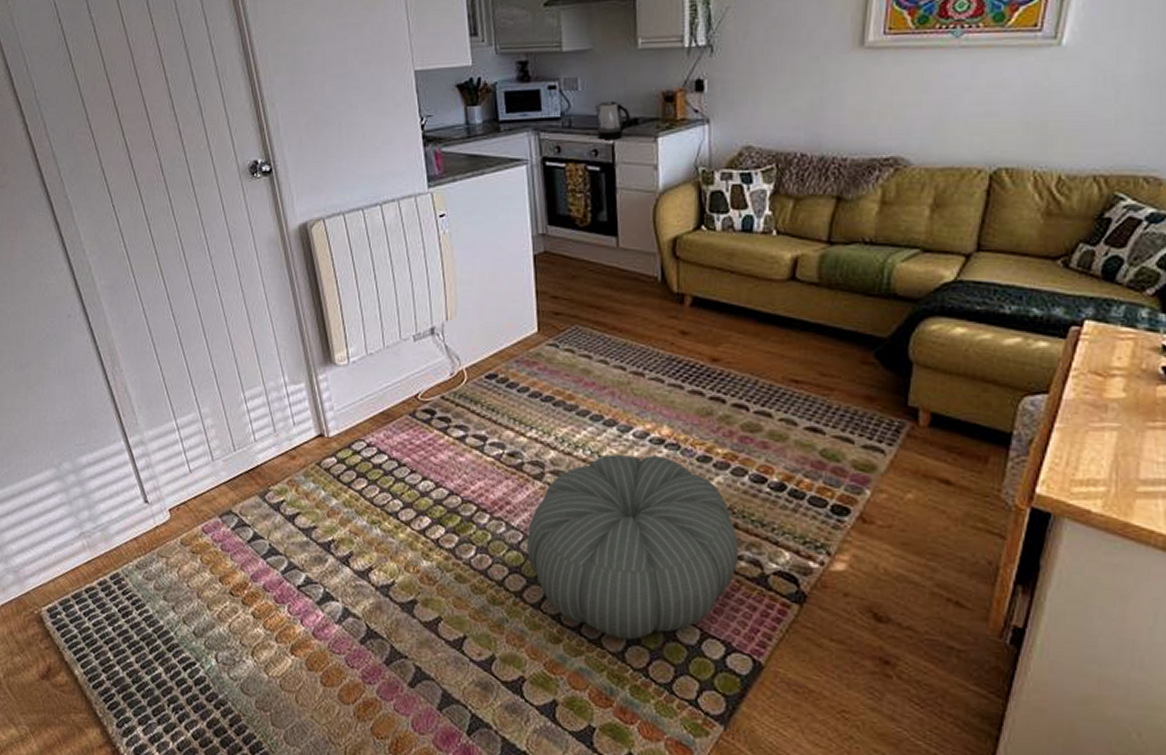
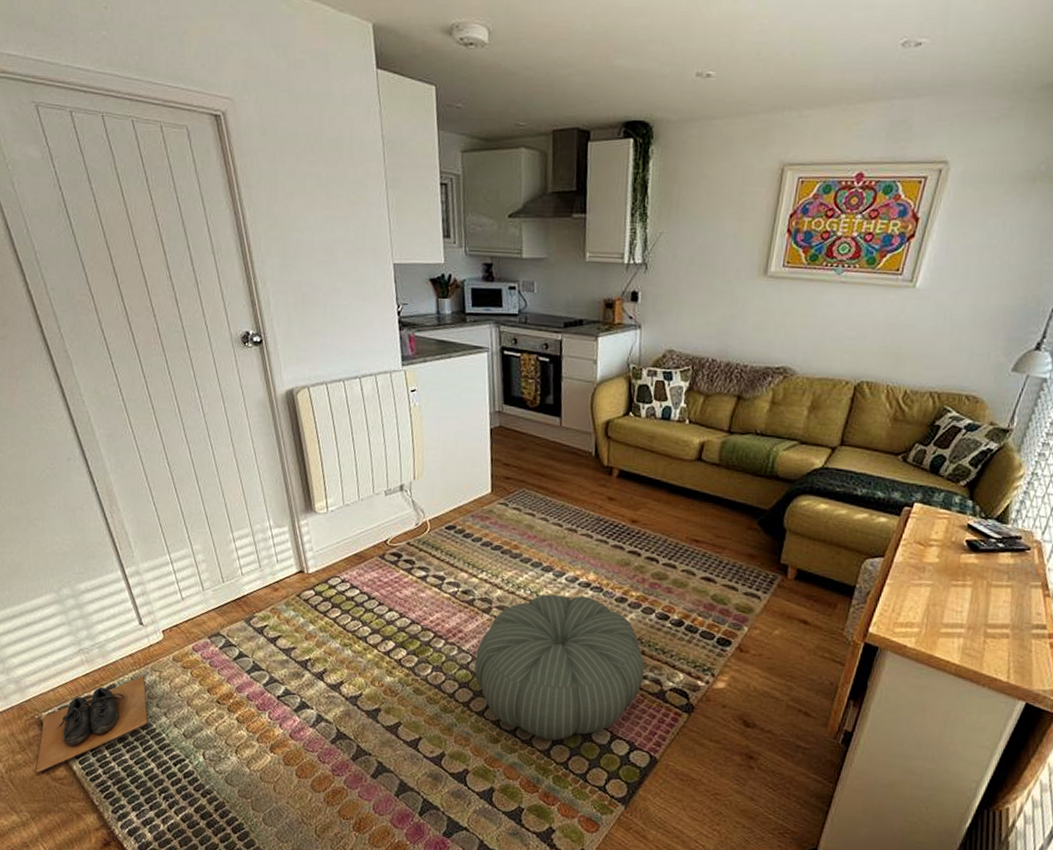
shoe: none [34,563,156,680] -> present [35,676,149,774]
kettle: present [595,101,631,141] -> none [548,303,577,337]

